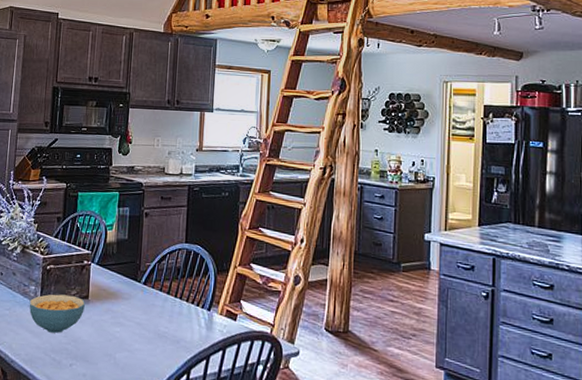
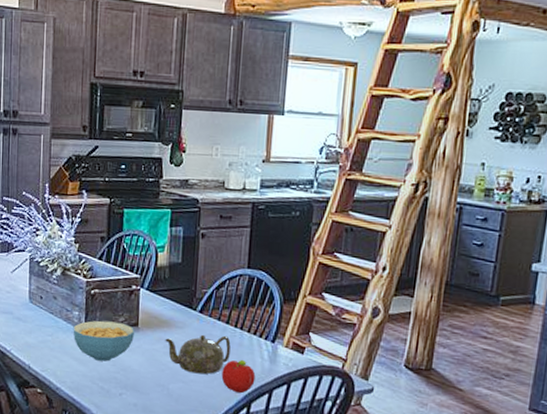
teapot: none [112,304,171,343] -> present [165,334,231,375]
fruit: none [163,327,194,361] -> present [221,359,256,394]

